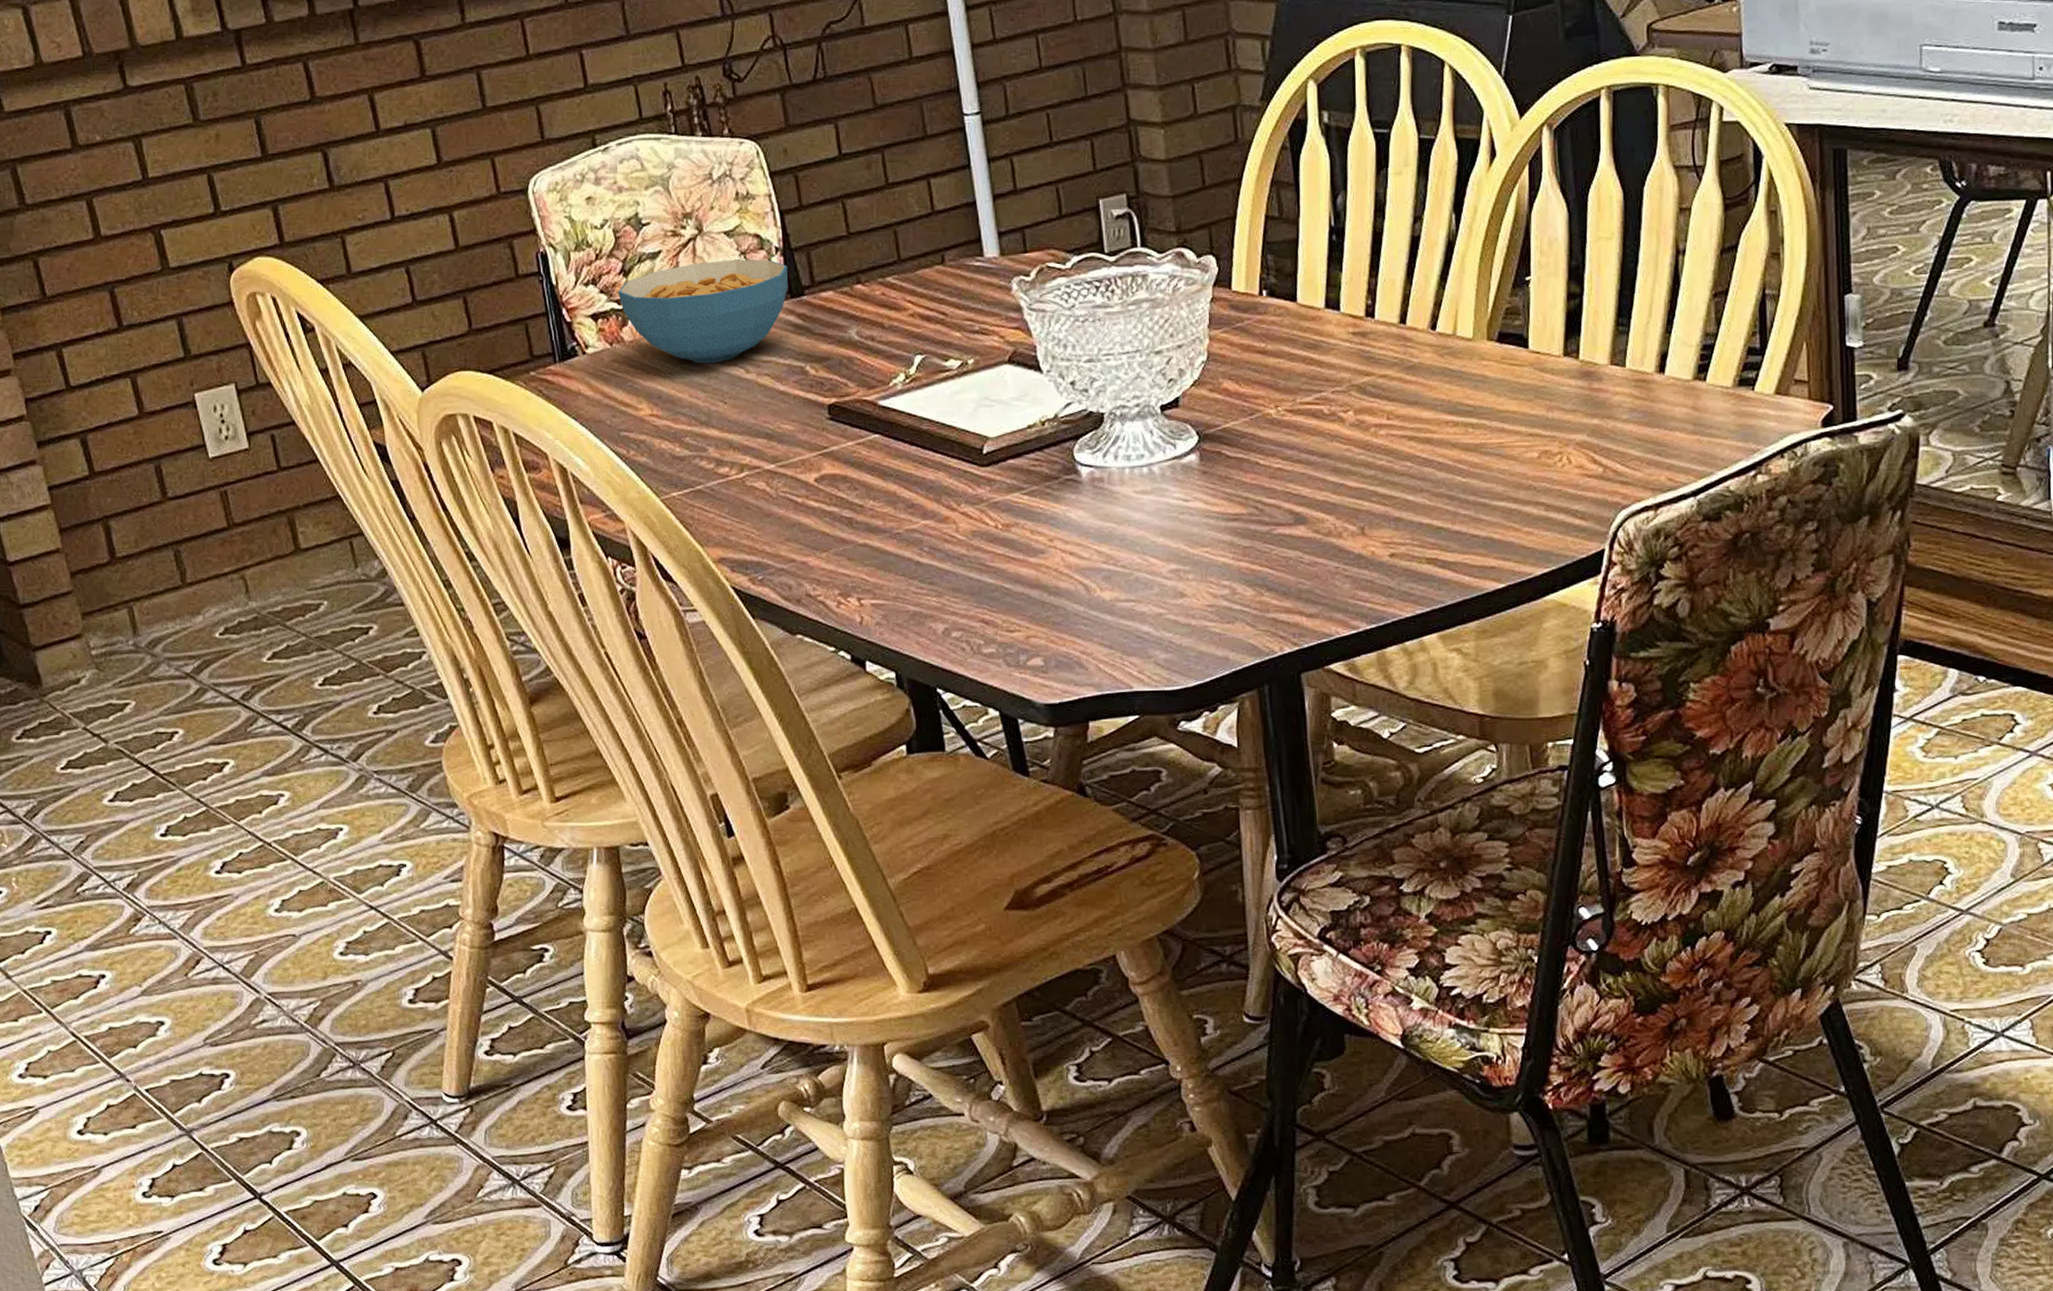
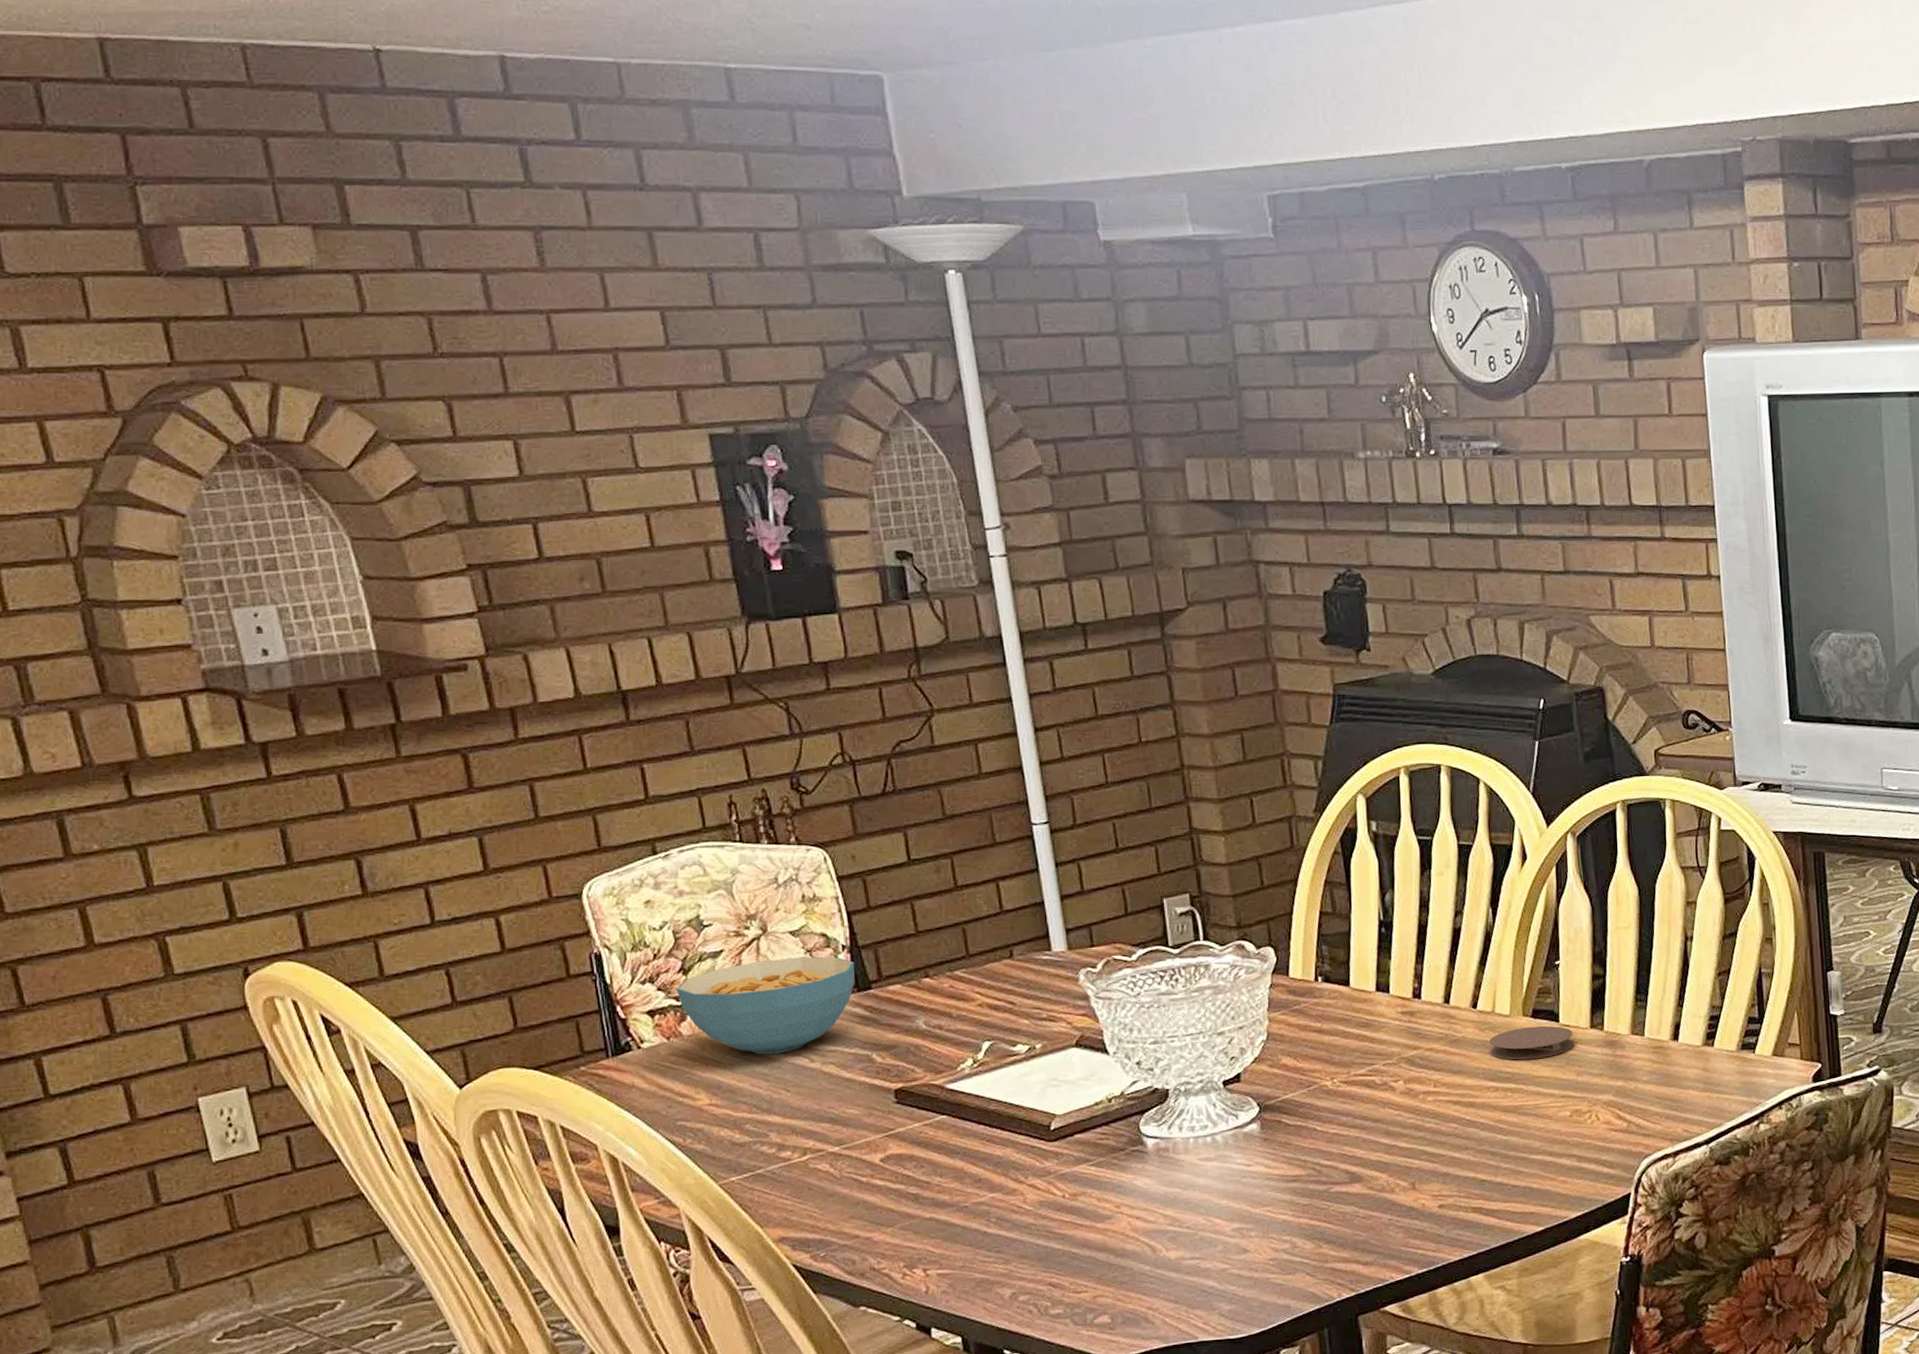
coaster: none [1449,352,1545,391] -> present [1489,1025,1575,1060]

